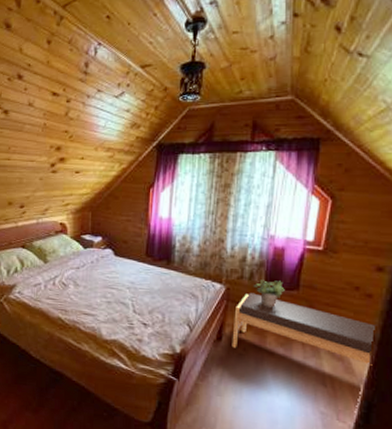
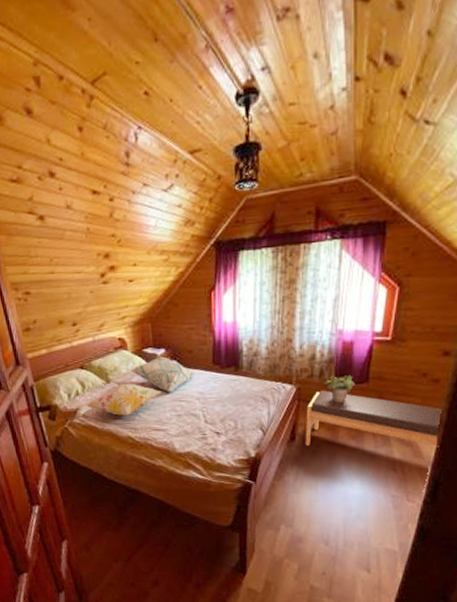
decorative pillow: none [21,266,95,298] -> present [85,383,162,417]
decorative pillow: none [68,244,128,279] -> present [130,356,195,393]

